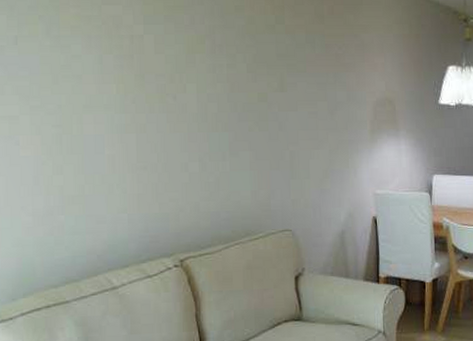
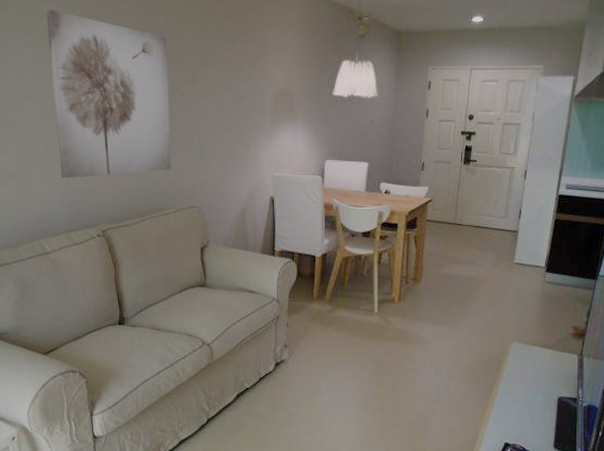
wall art: none [111,10,259,201] -> present [46,9,171,178]

